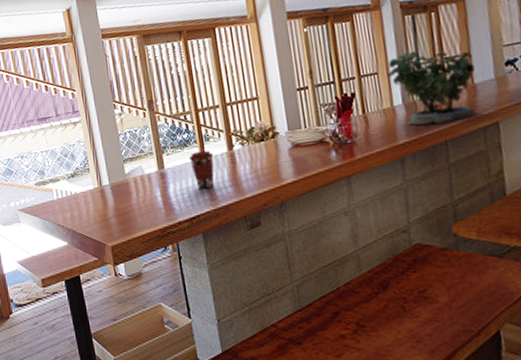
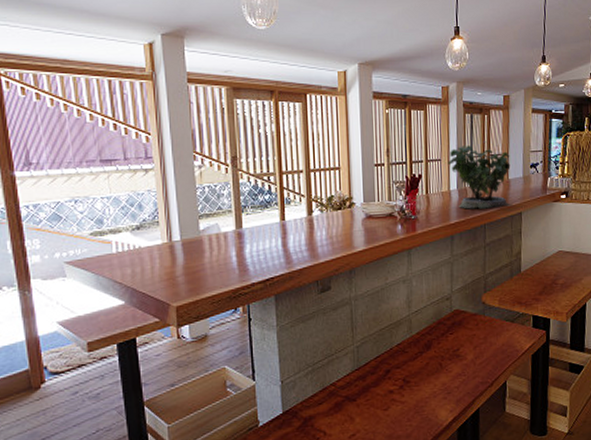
coffee cup: present [188,150,214,189] -> none [268,213,294,252]

